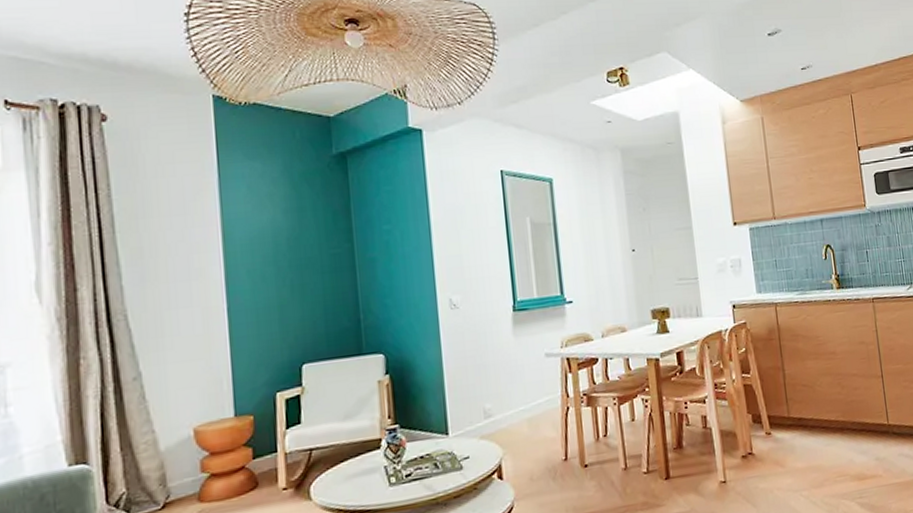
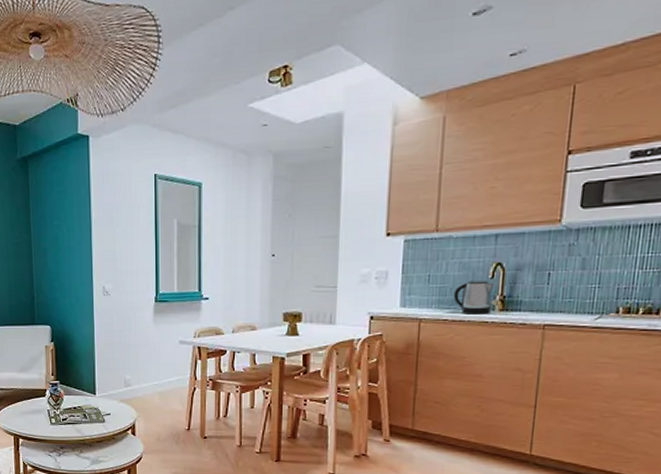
kettle: none [798,261,831,295] -> present [453,279,493,315]

